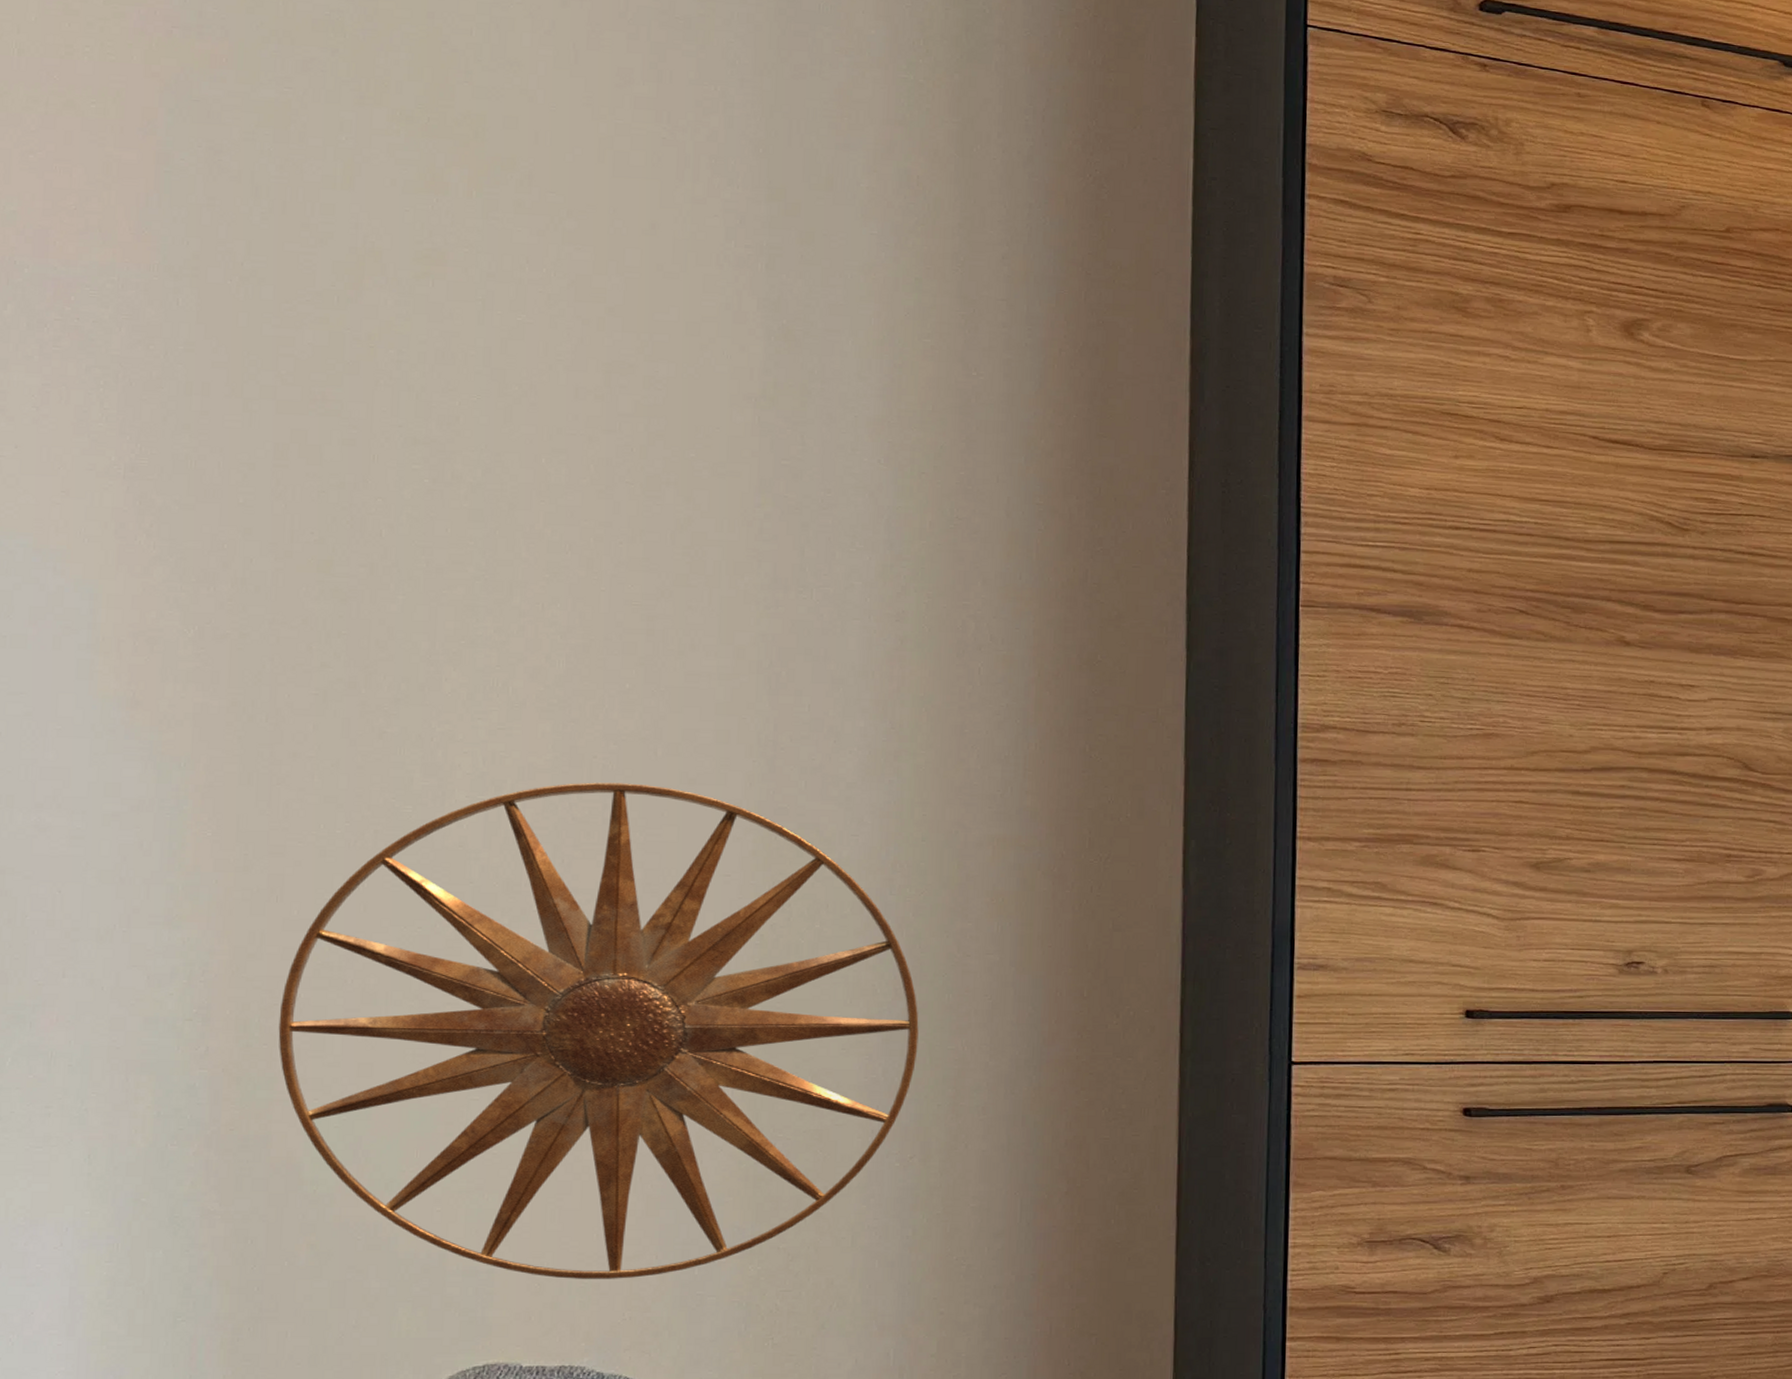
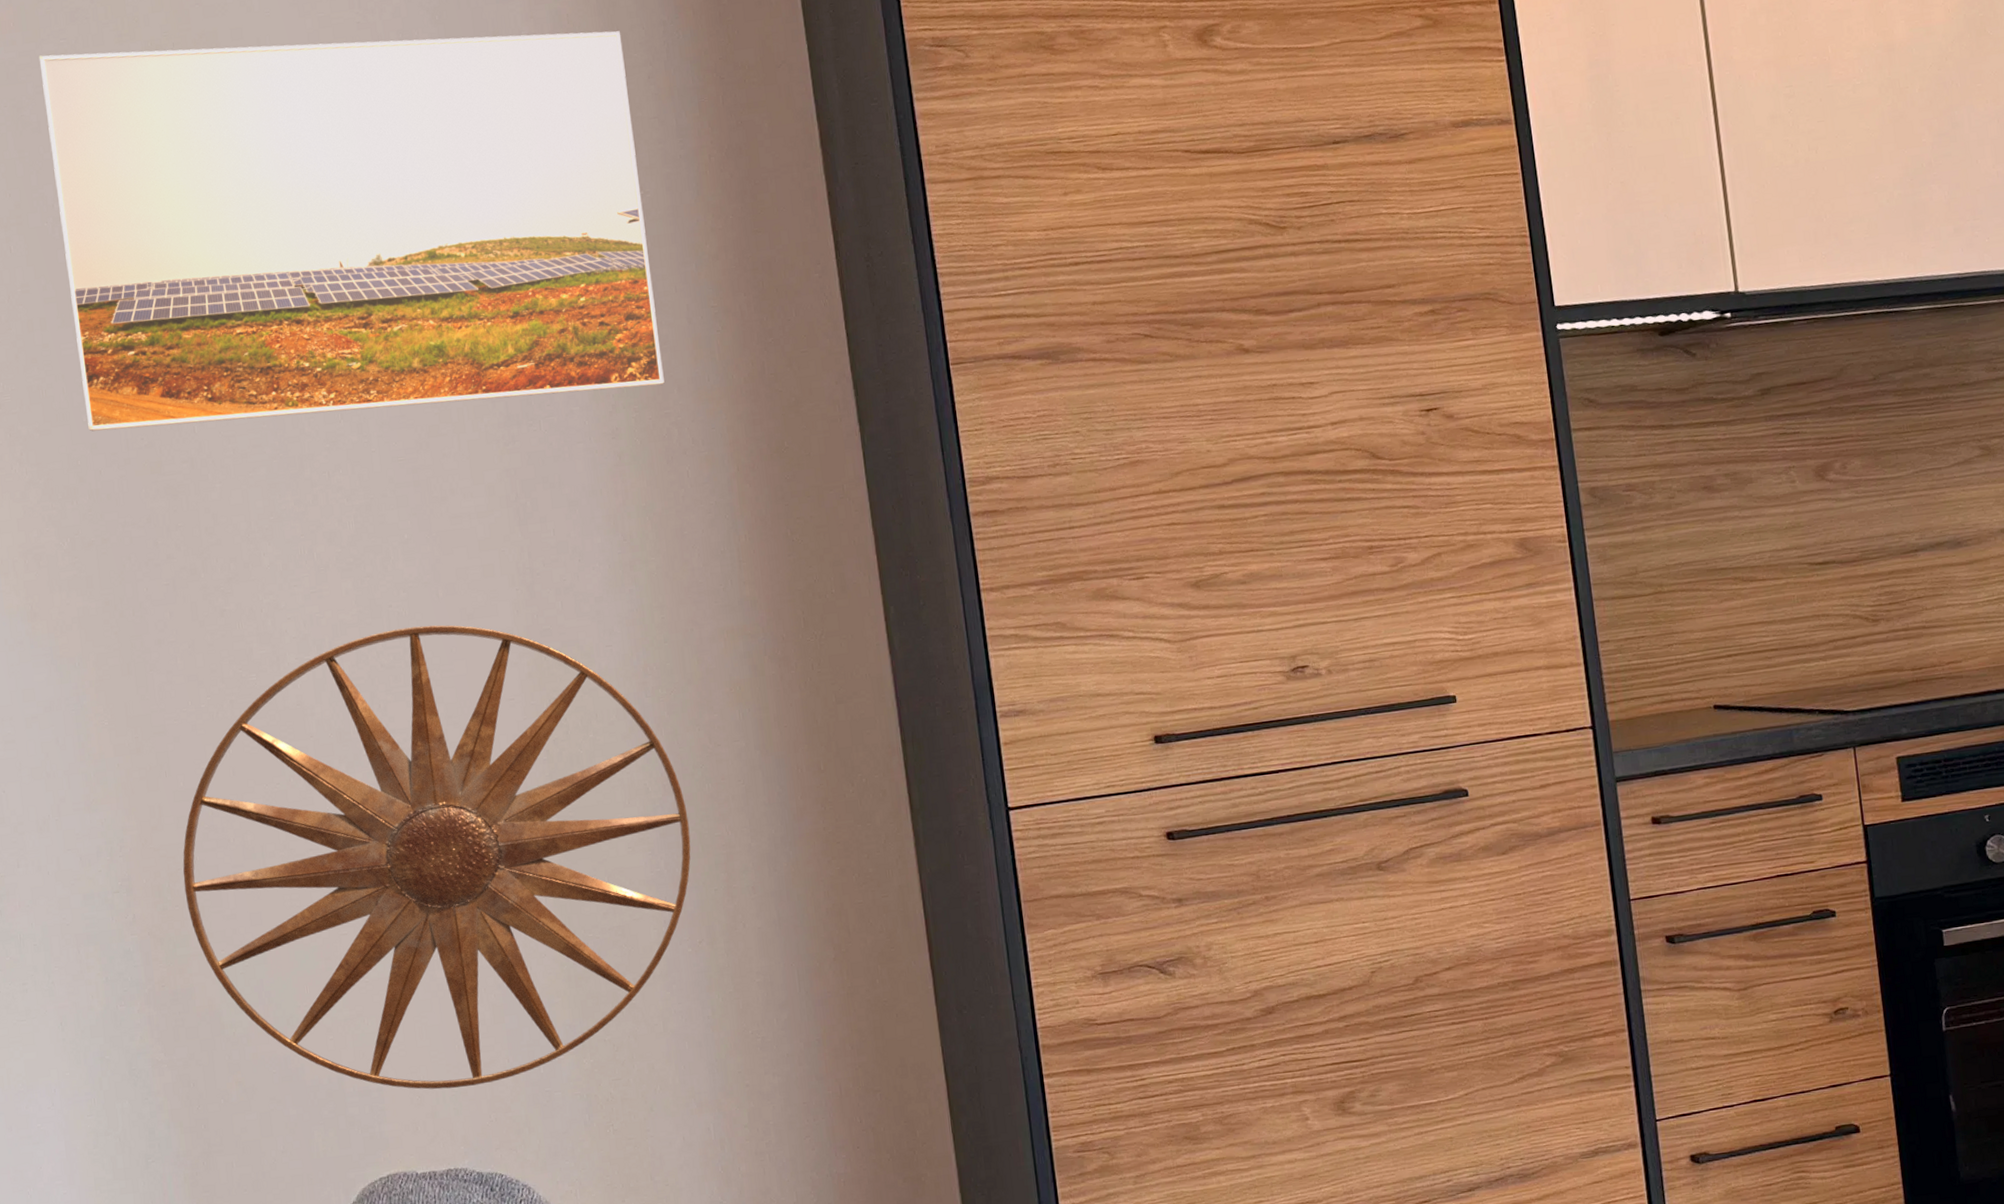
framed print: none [244,100,978,575] -> present [39,31,665,432]

